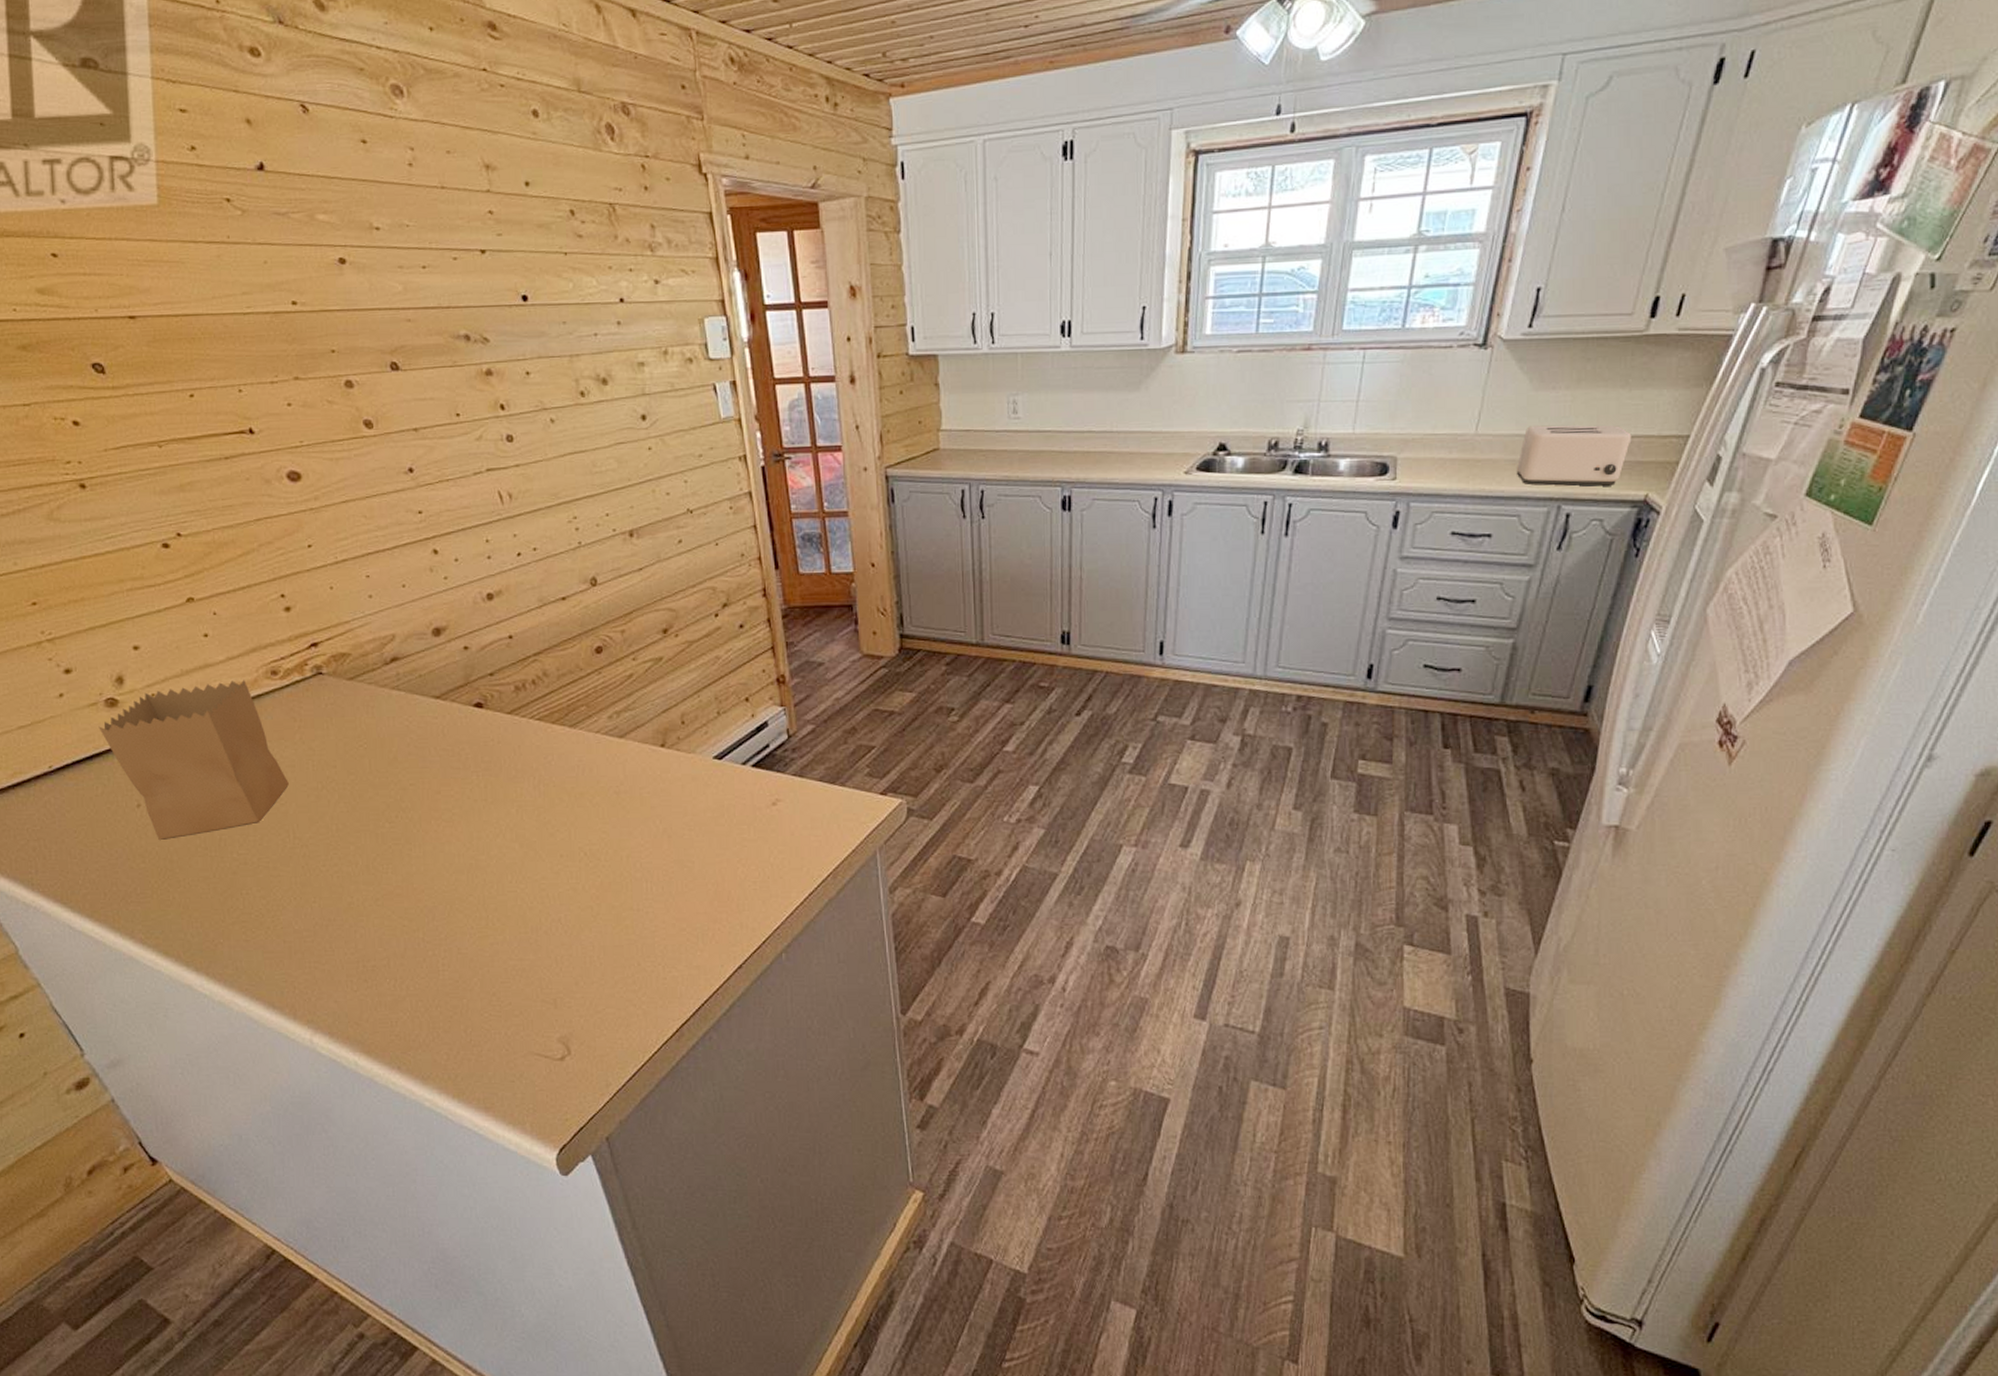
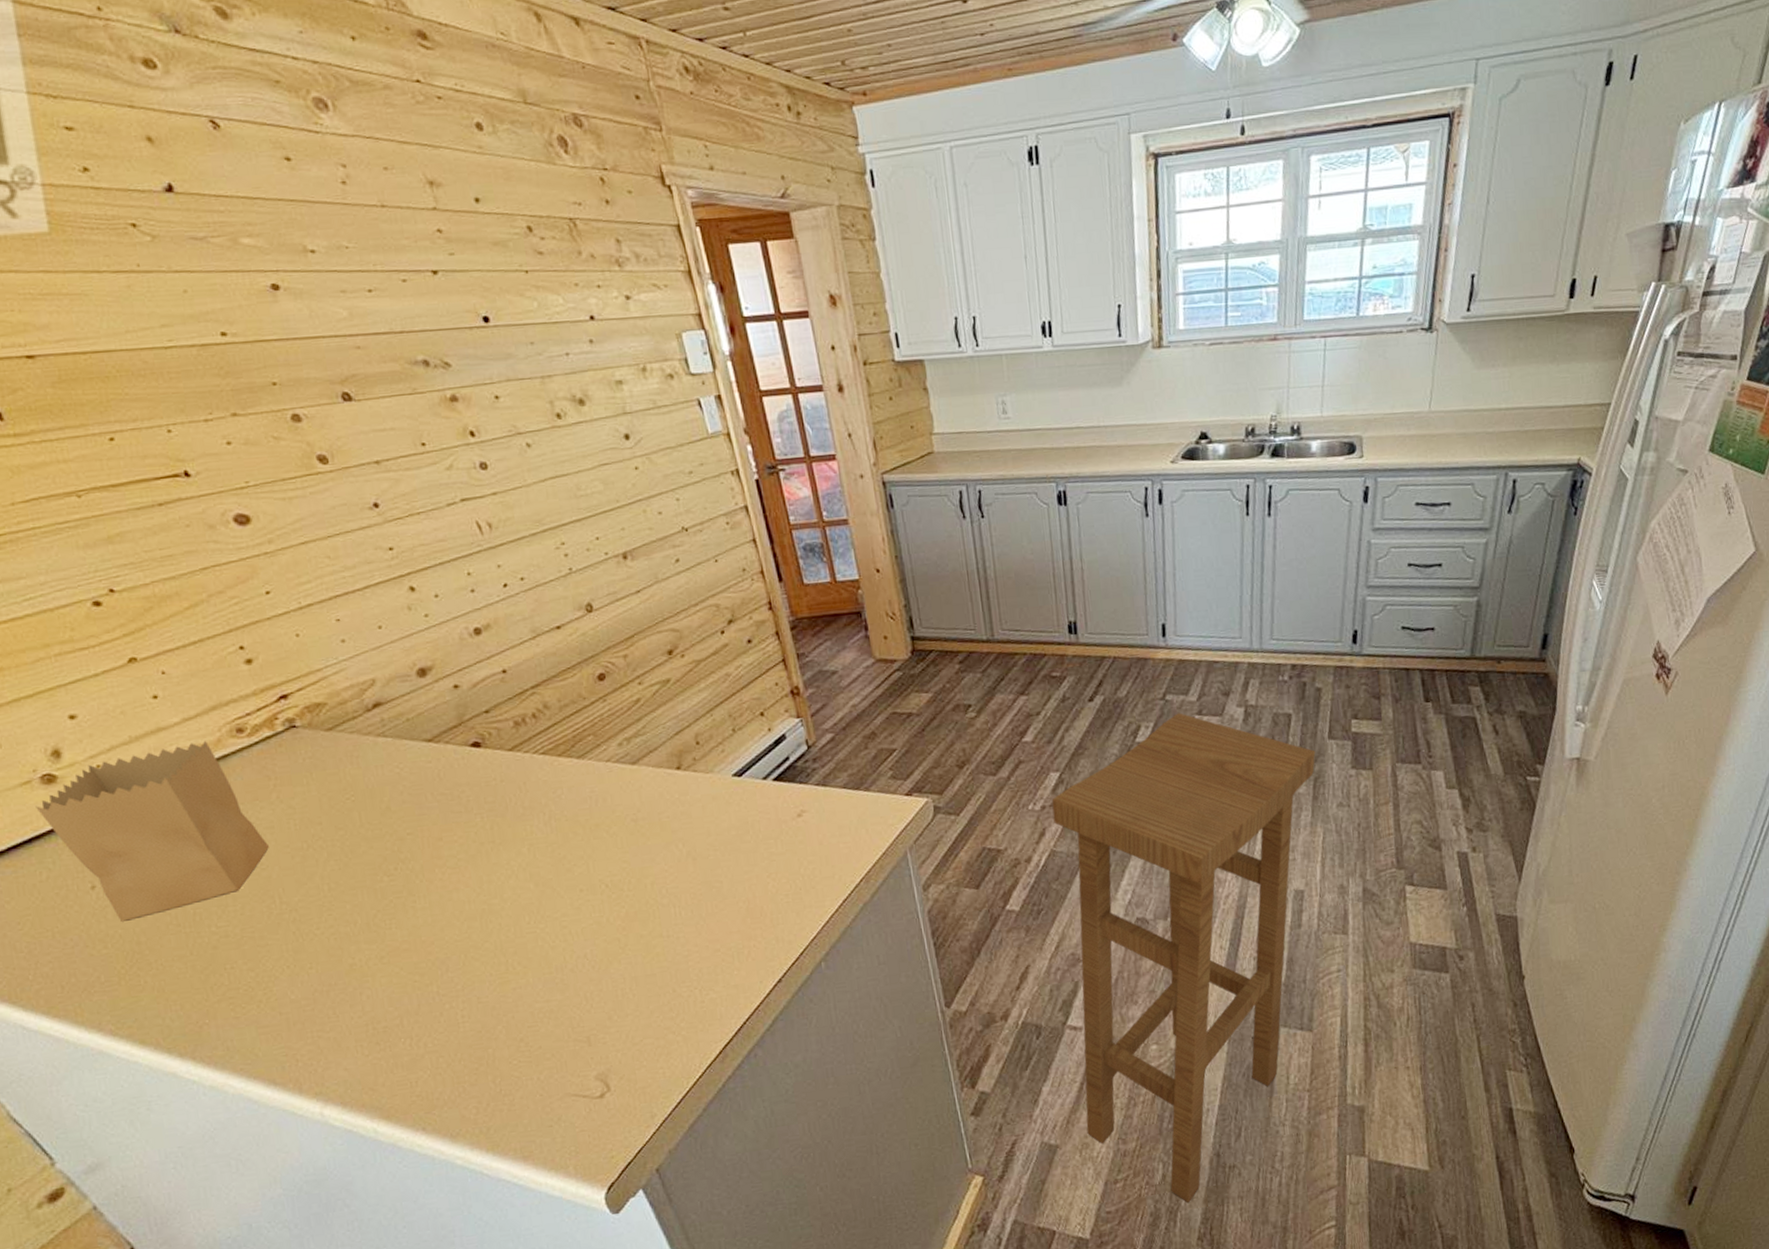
bar stool: none [1028,736,1315,1253] -> present [1051,713,1316,1204]
toaster: present [1516,424,1632,486] -> none [1467,396,1563,456]

